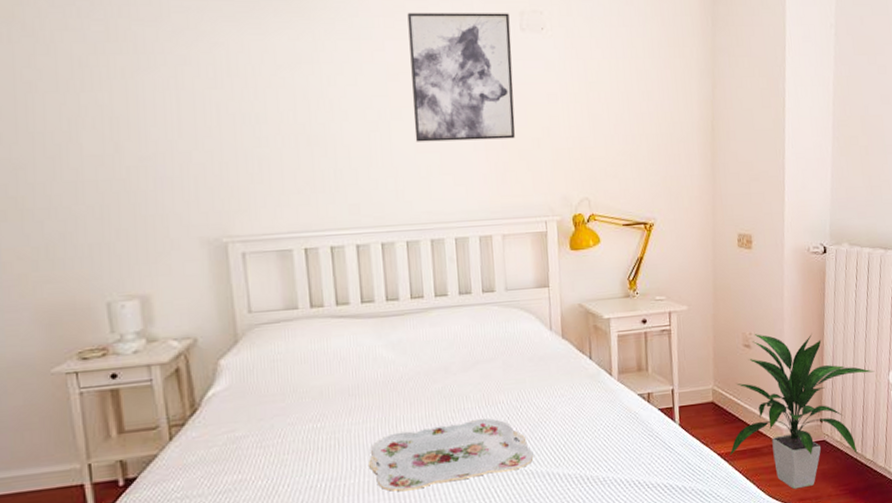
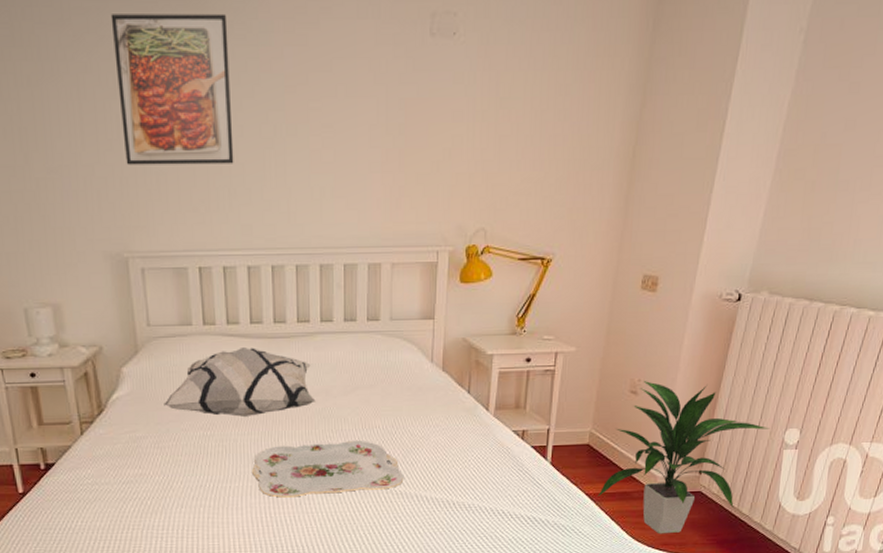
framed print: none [211,12,339,151] -> present [110,13,234,165]
decorative pillow: none [267,327,435,404] -> present [164,346,316,417]
wall art: present [407,13,516,142] -> none [309,14,419,162]

